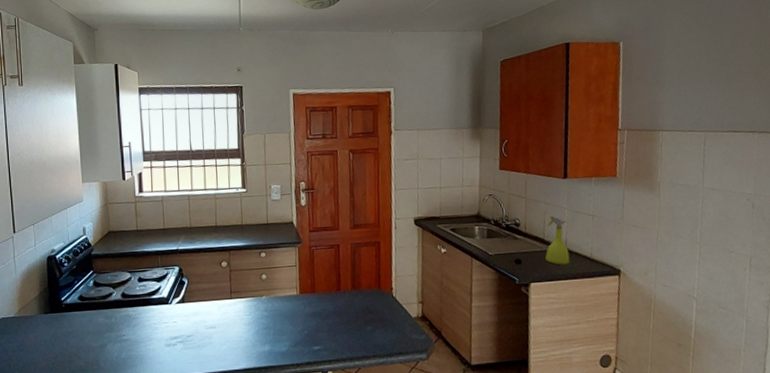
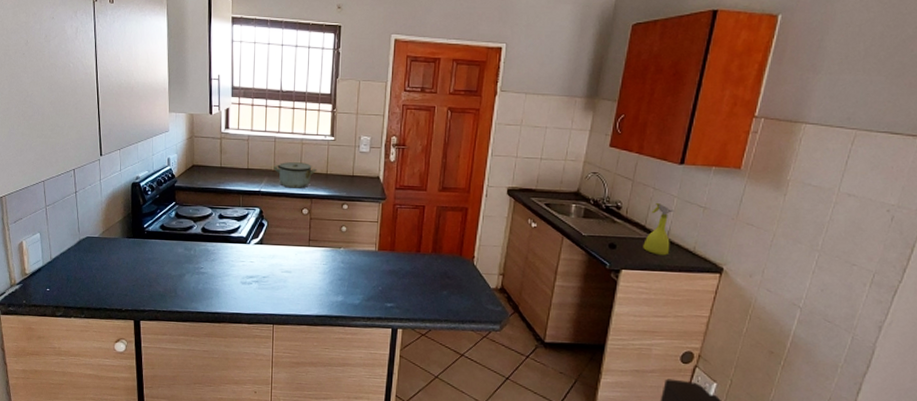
cooking pot: none [189,216,232,243] -> present [273,162,317,188]

